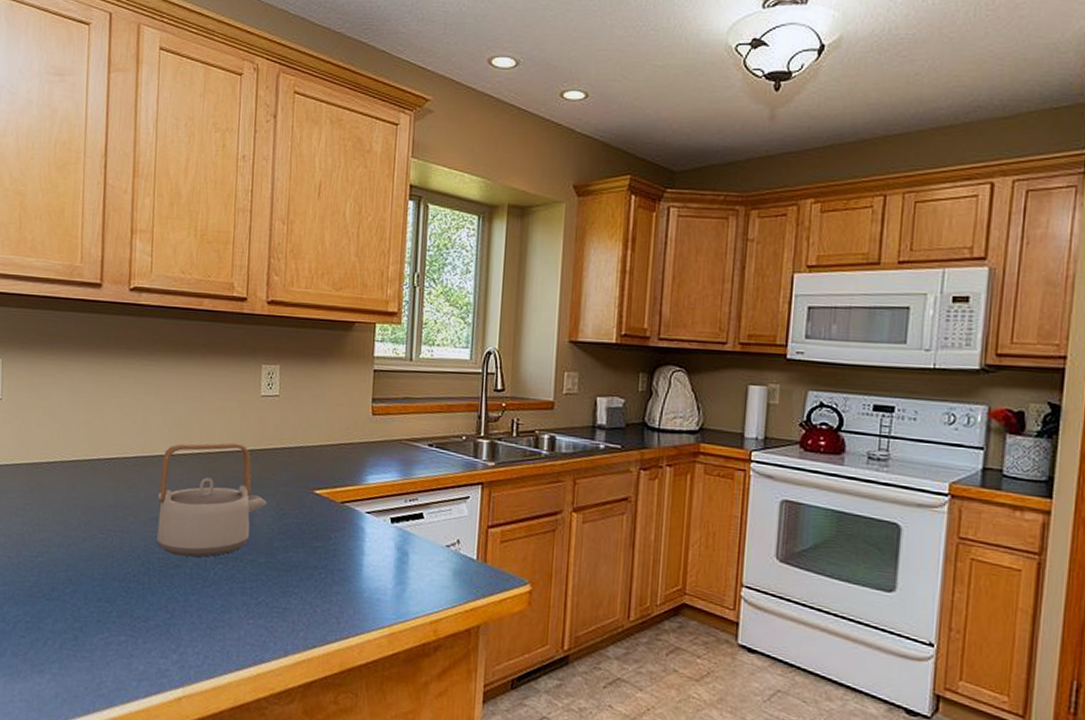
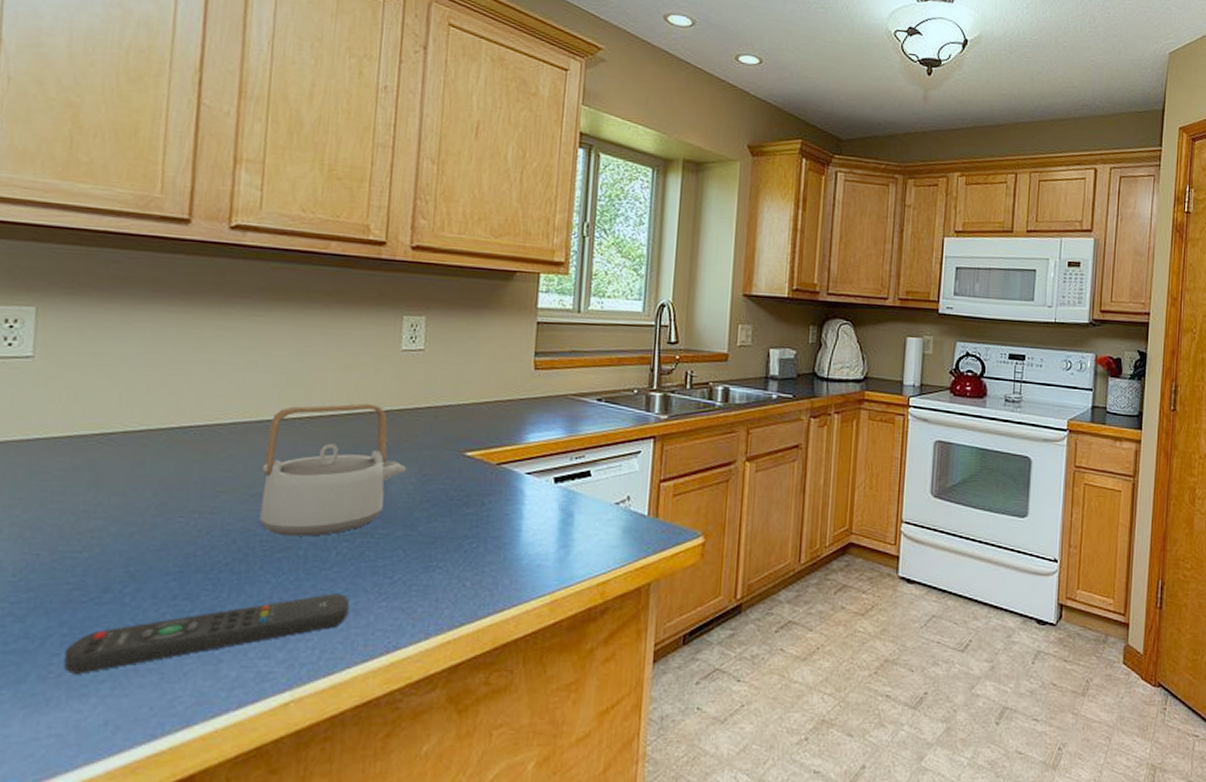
remote control: none [28,608,225,655] -> present [63,593,350,674]

